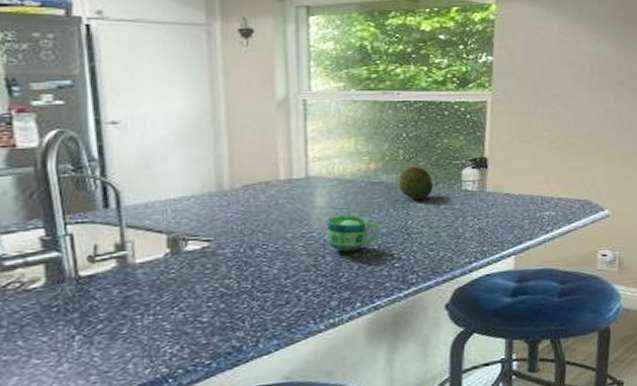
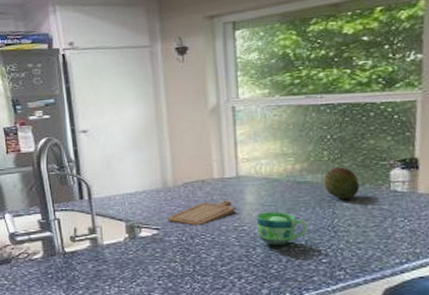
chopping board: none [222,204,303,235] -> present [167,200,235,226]

